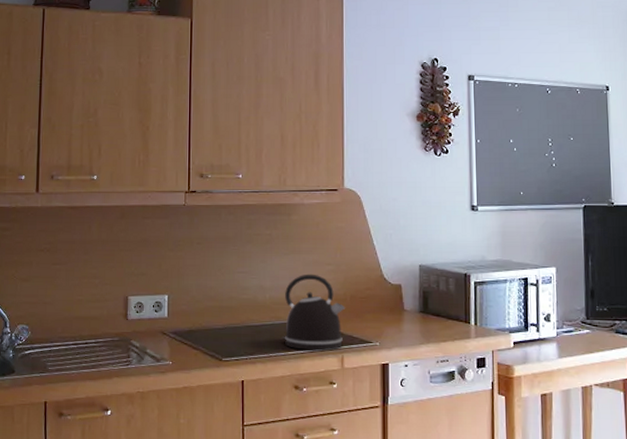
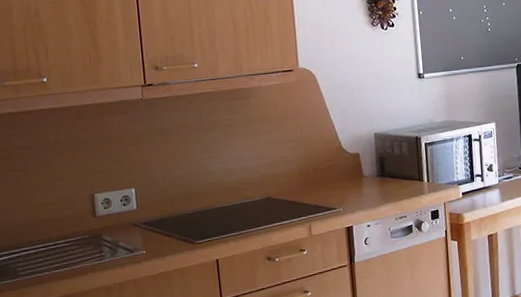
kettle: present [282,274,346,351] -> none [250,152,310,224]

